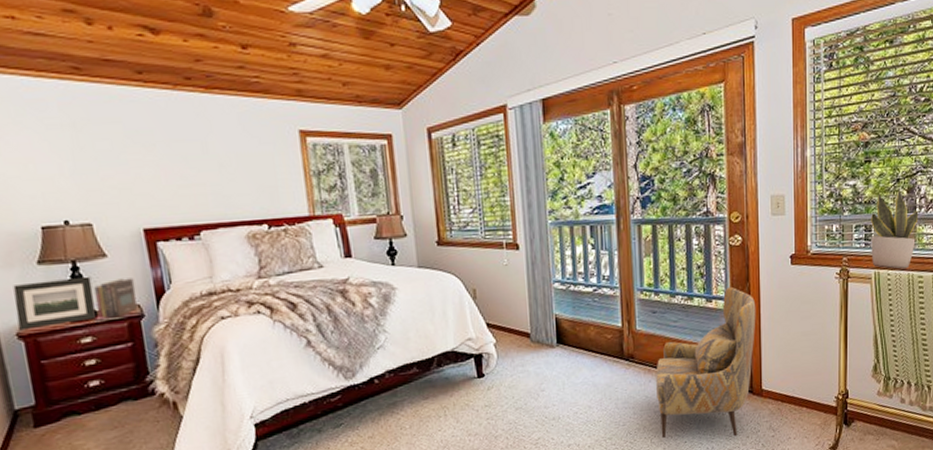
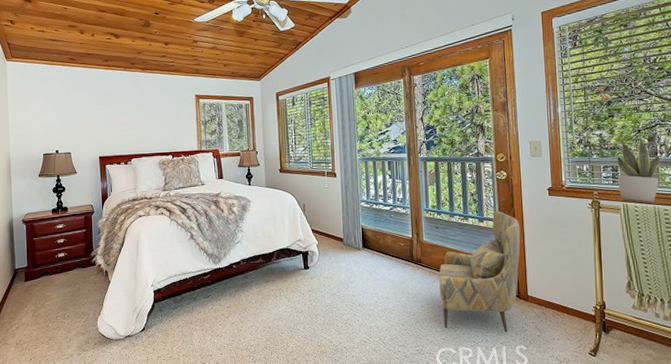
picture frame: present [13,276,97,331] -> none [23,185,67,218]
books: present [94,278,139,319] -> none [68,187,92,213]

